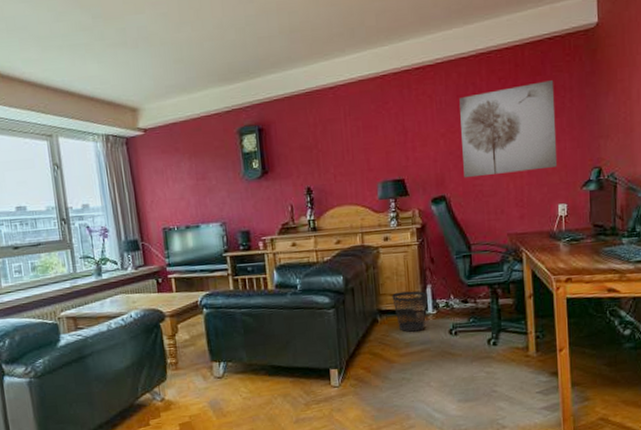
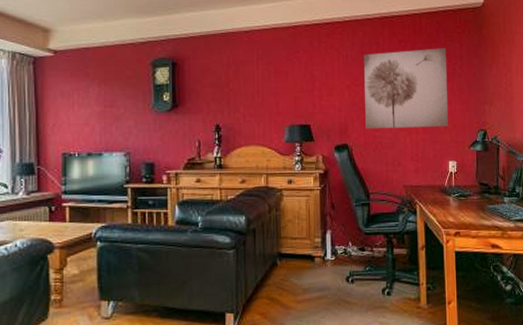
wastebasket: present [392,290,428,332] -> none [293,235,328,278]

